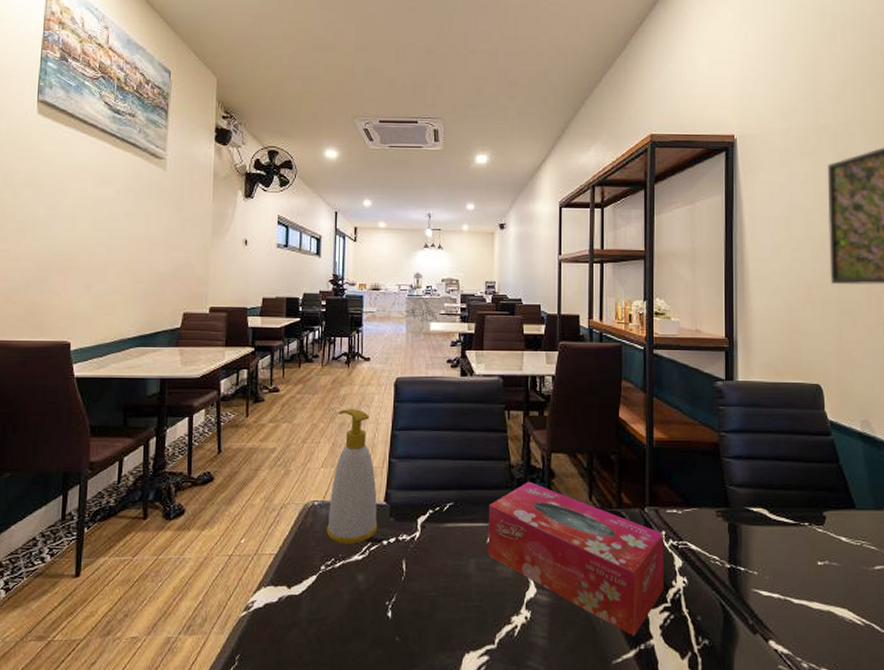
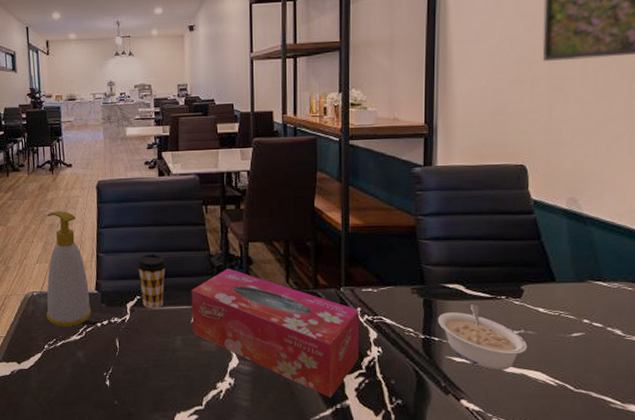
coffee cup: none [431,462,465,525] -> present [136,254,168,309]
legume: none [744,531,833,607] -> present [438,304,528,371]

